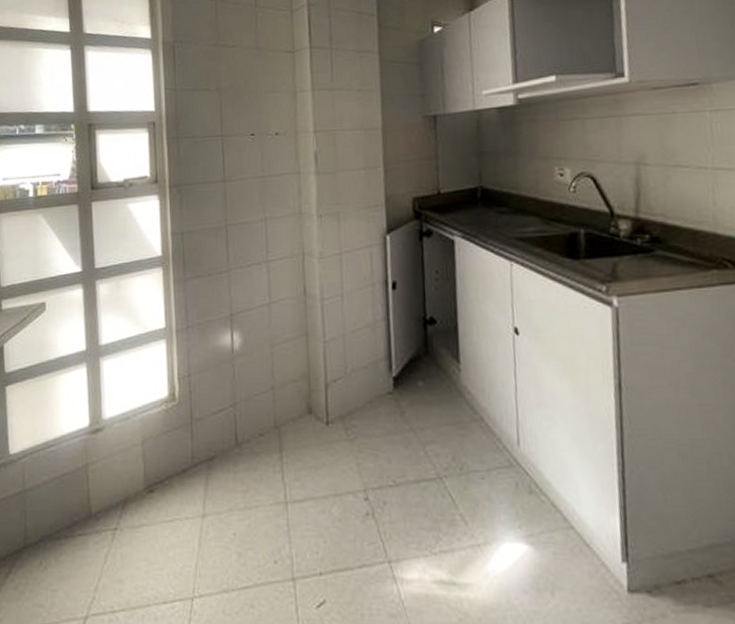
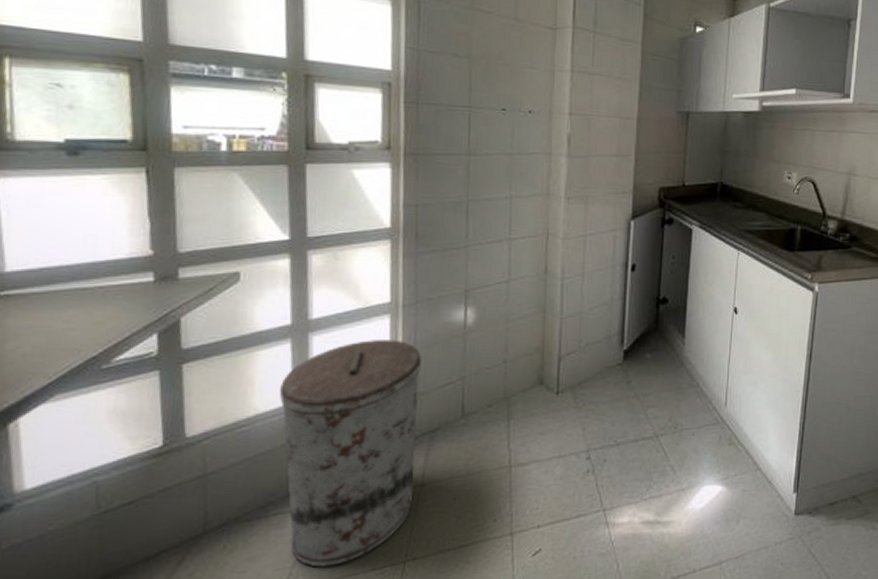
trash can: none [78,364,196,594] -> present [279,340,421,567]

